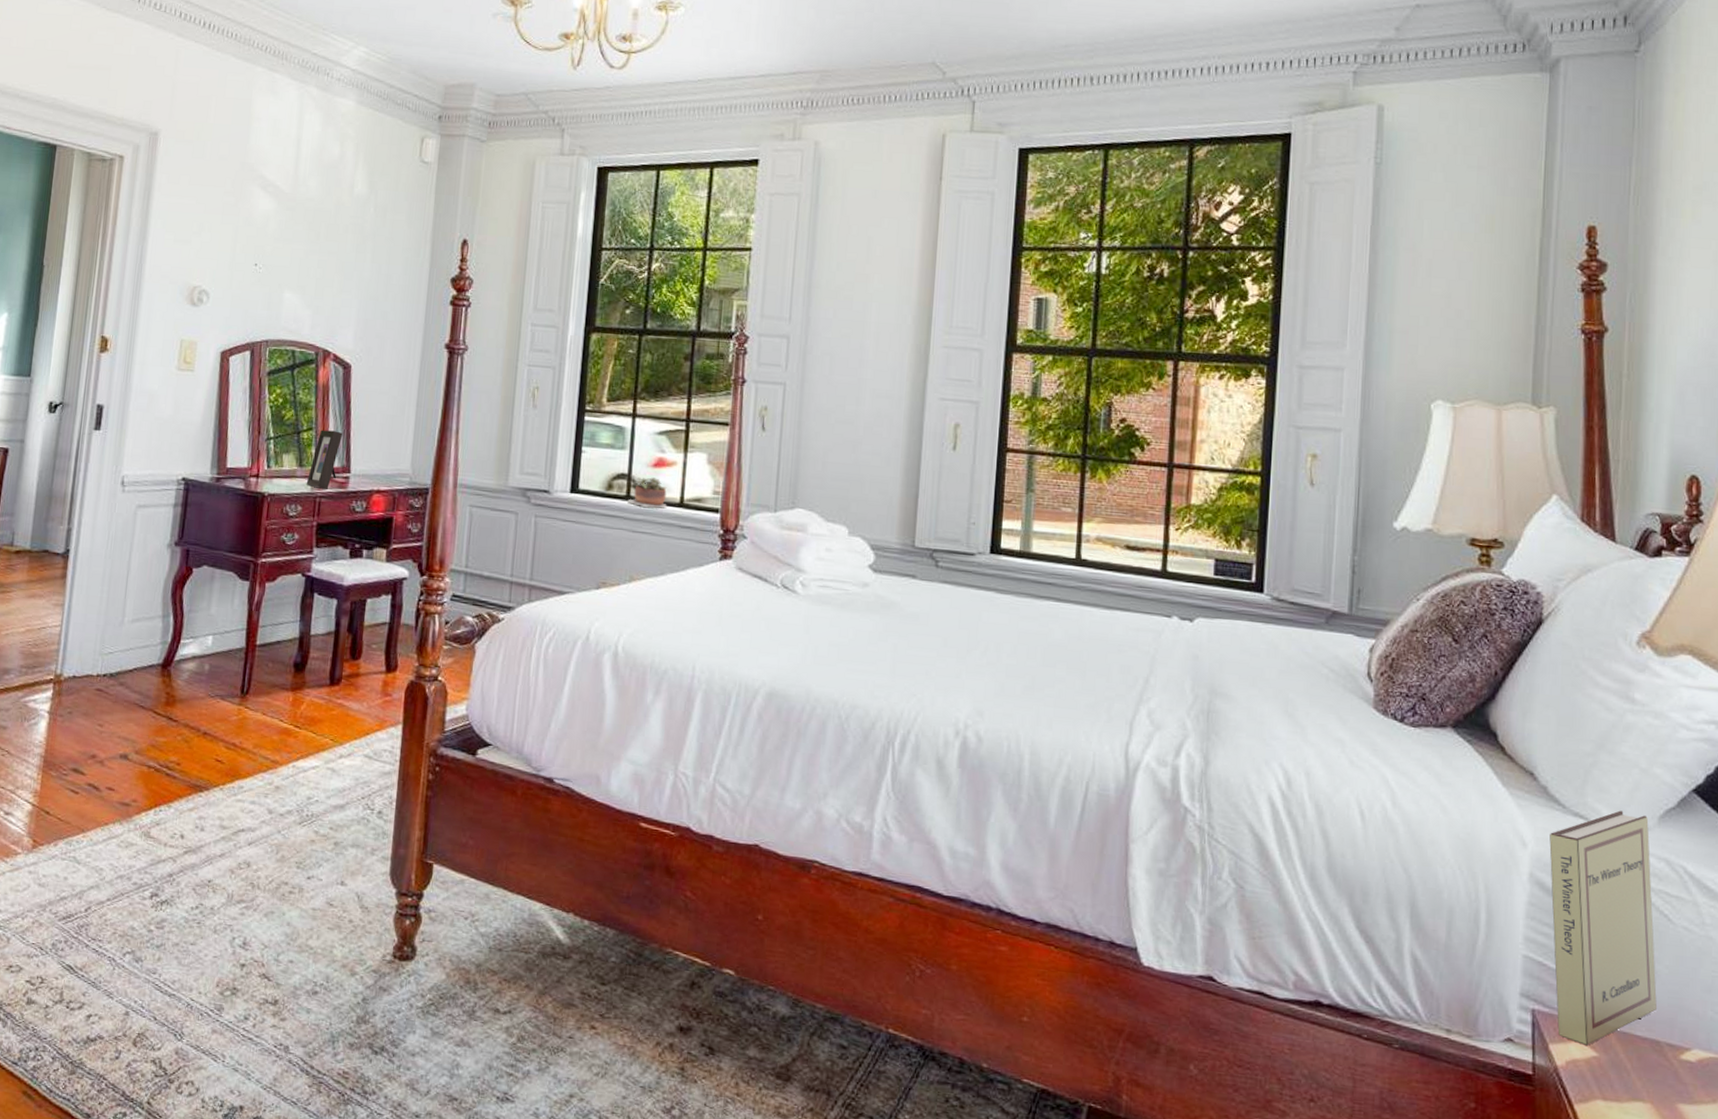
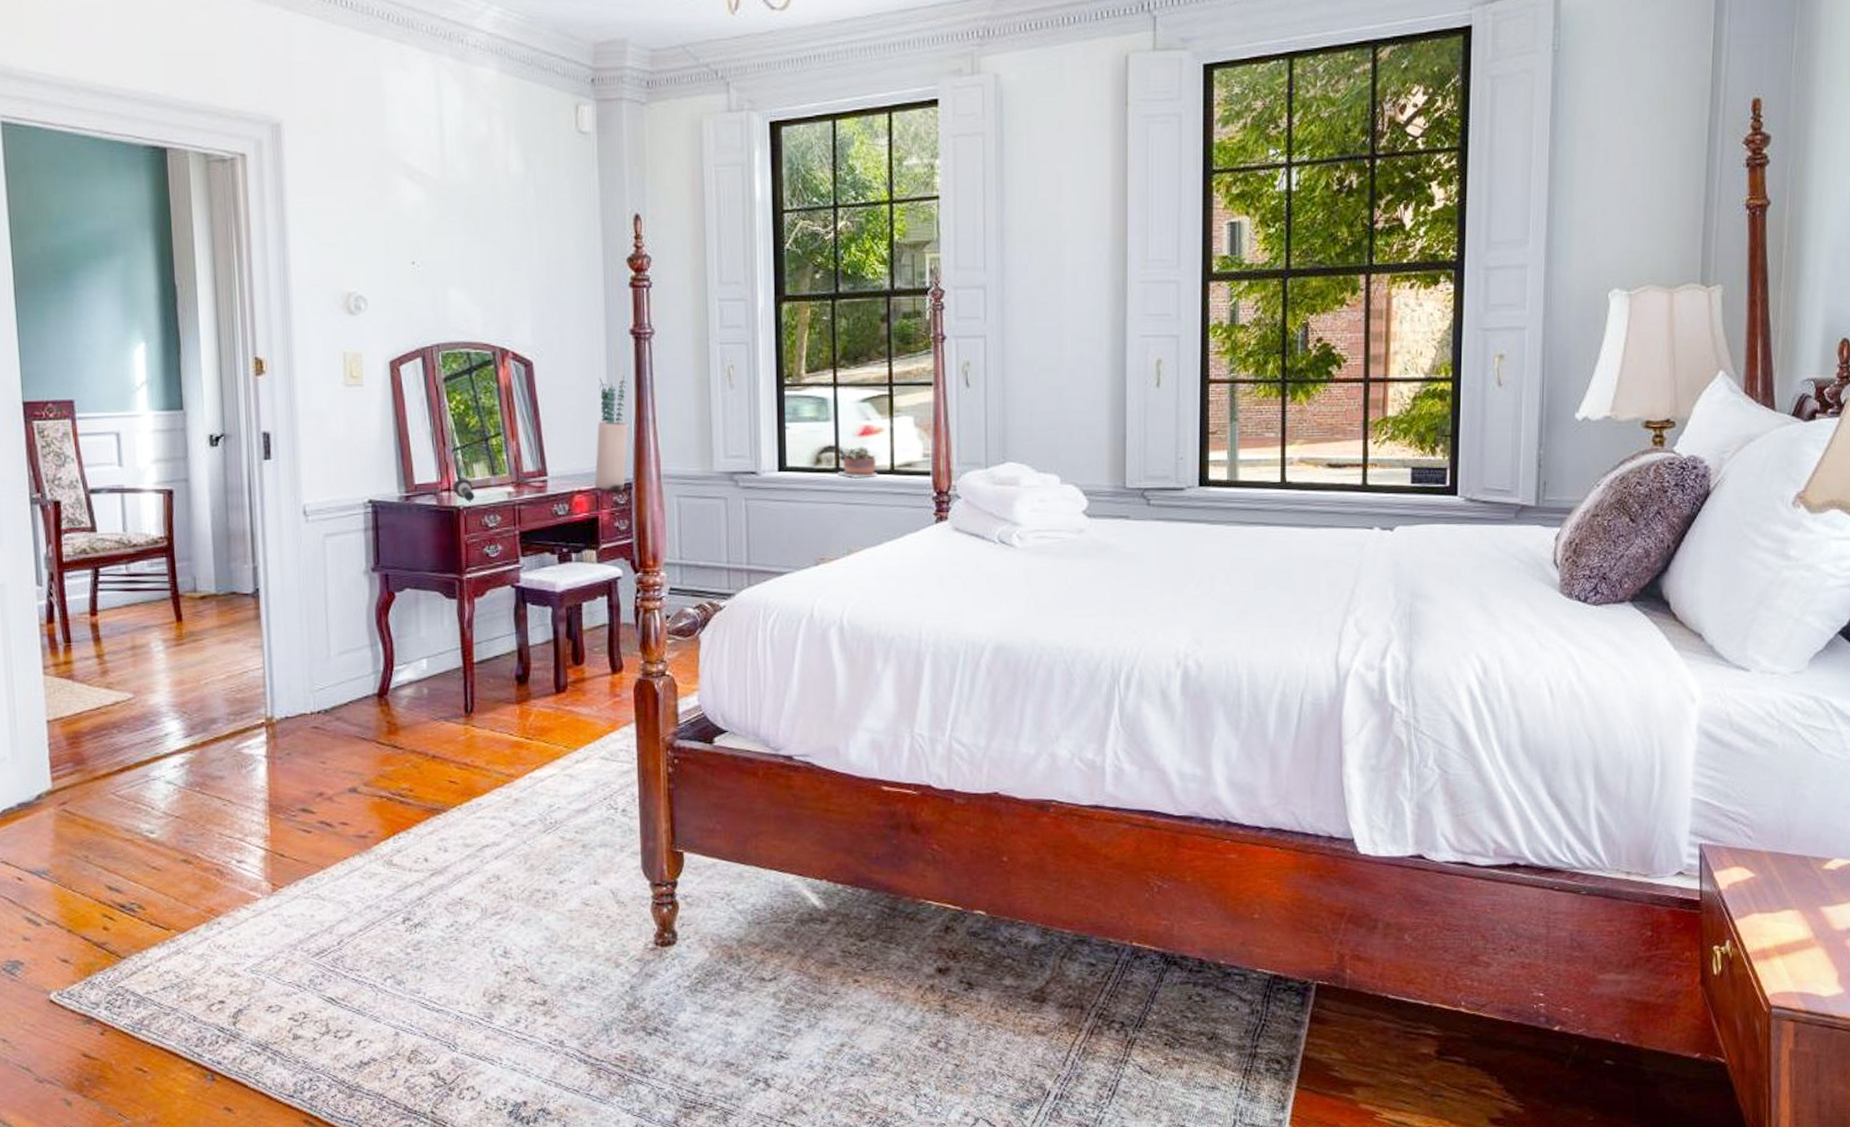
hairbrush: none [260,465,280,489] -> present [452,477,475,501]
picture frame: present [306,430,342,489] -> none [502,433,534,496]
vase: none [393,385,436,496] -> present [594,374,629,492]
book: present [1549,810,1657,1046] -> none [1715,658,1805,869]

